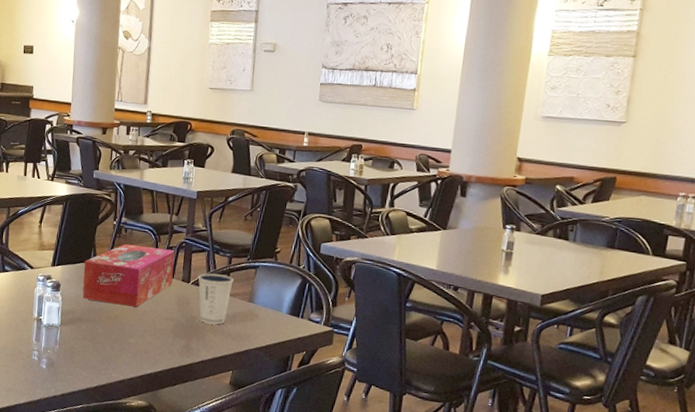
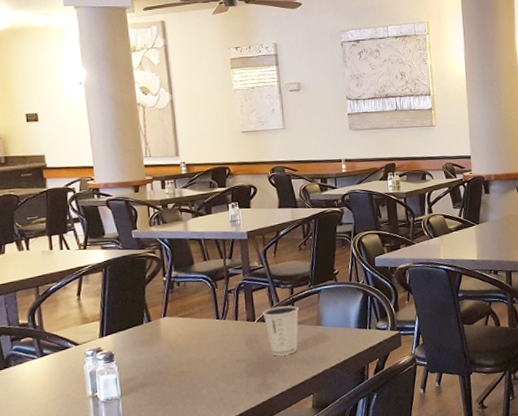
tissue box: present [82,243,175,307] -> none [137,293,237,363]

